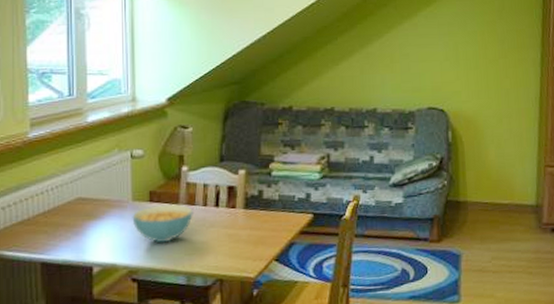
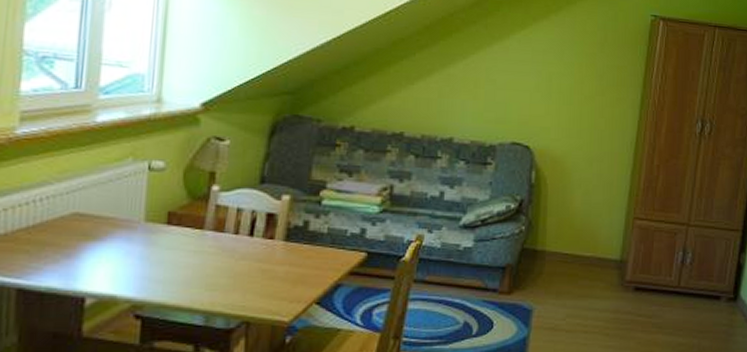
cereal bowl: present [132,204,193,243] -> none [142,229,221,275]

